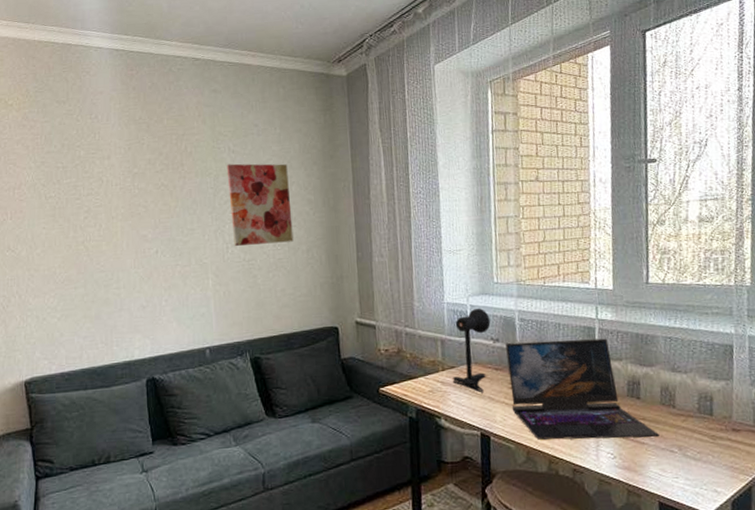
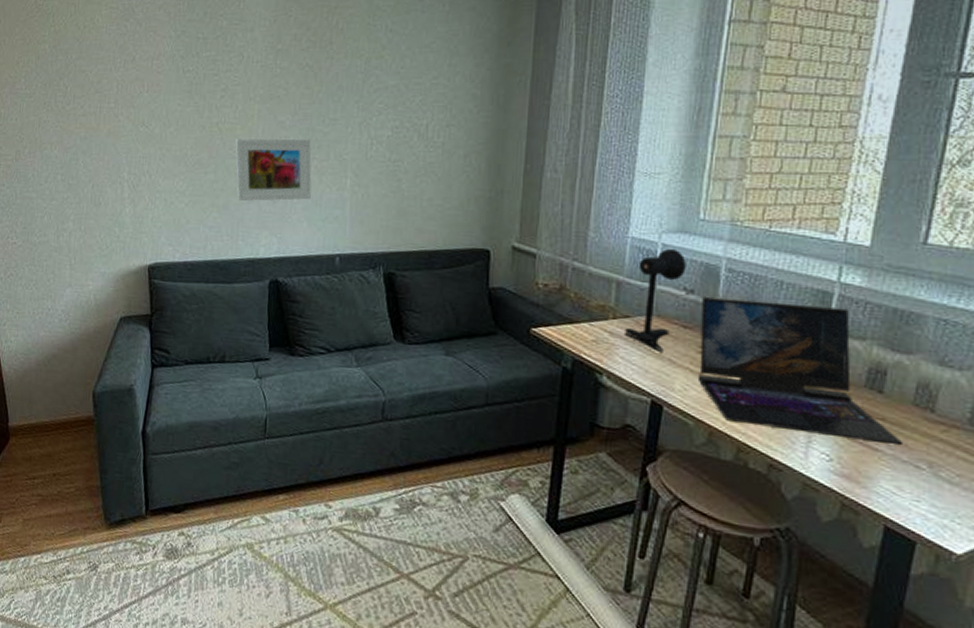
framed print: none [102,248,177,311] -> present [235,138,312,202]
wall art: present [226,163,294,246] -> none [379,45,453,144]

